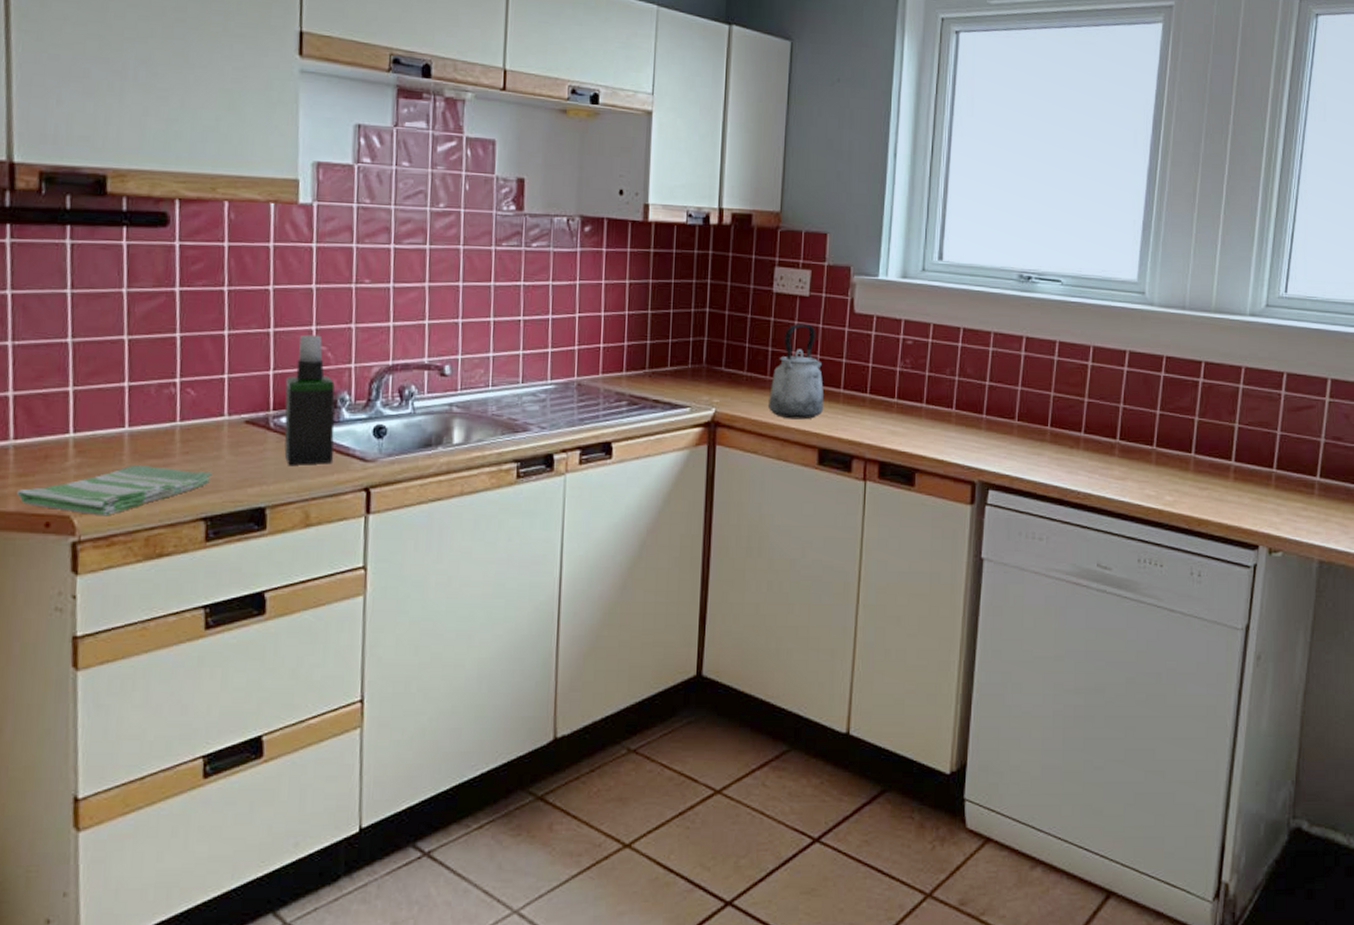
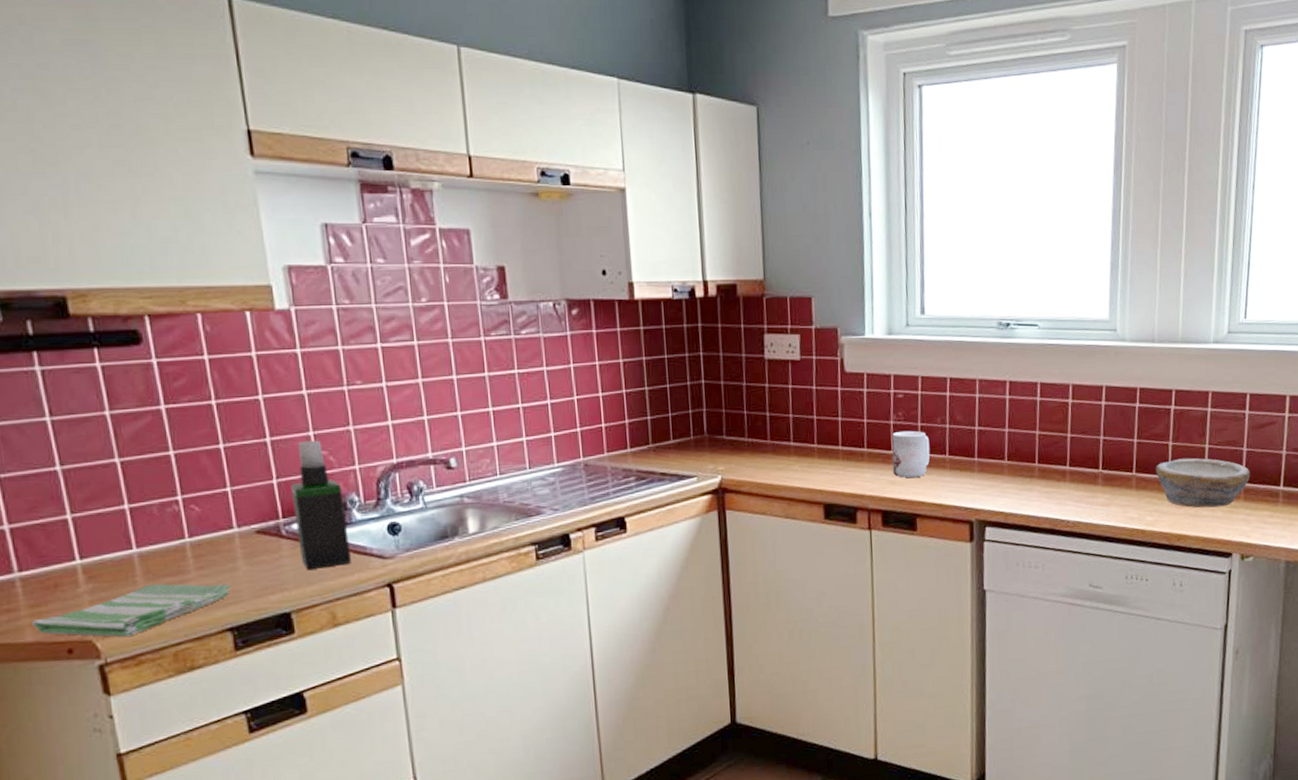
kettle: present [767,323,824,420] -> none [771,386,825,479]
mug: none [895,379,936,429] -> present [892,430,930,478]
bowl: none [1178,436,1283,493] -> present [1155,458,1250,508]

